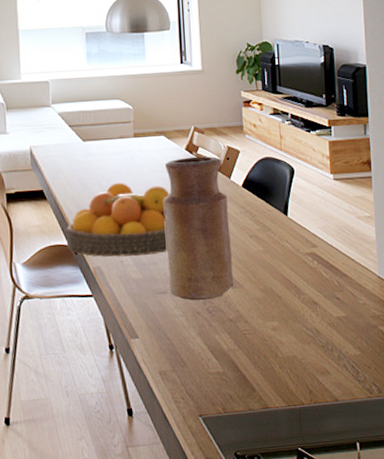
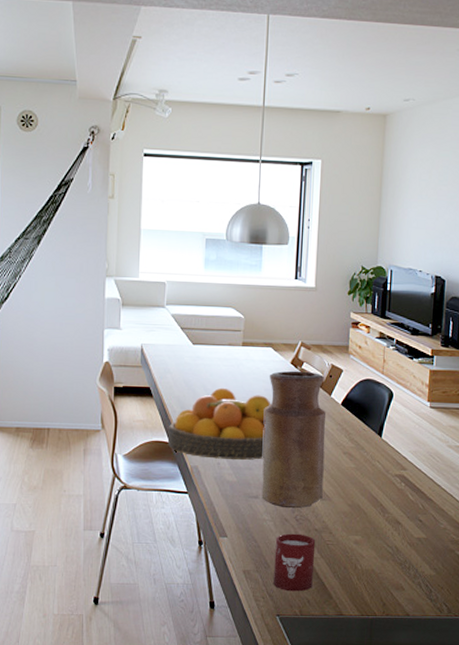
cup: none [189,326,233,389] -> present [273,533,316,592]

